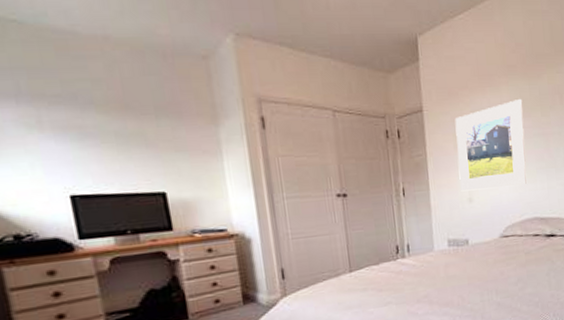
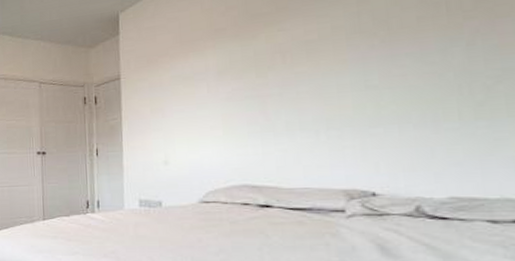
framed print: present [455,99,527,192] -> none [153,61,235,154]

